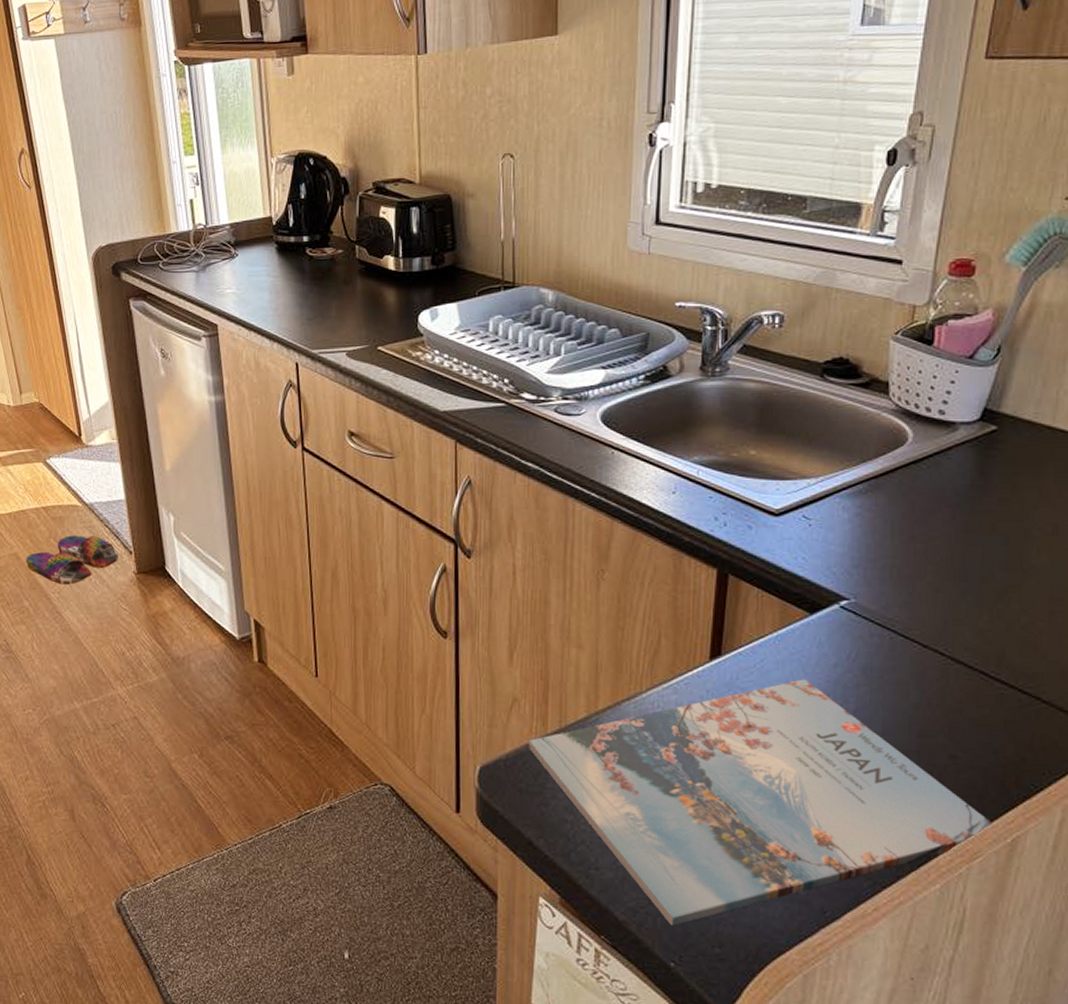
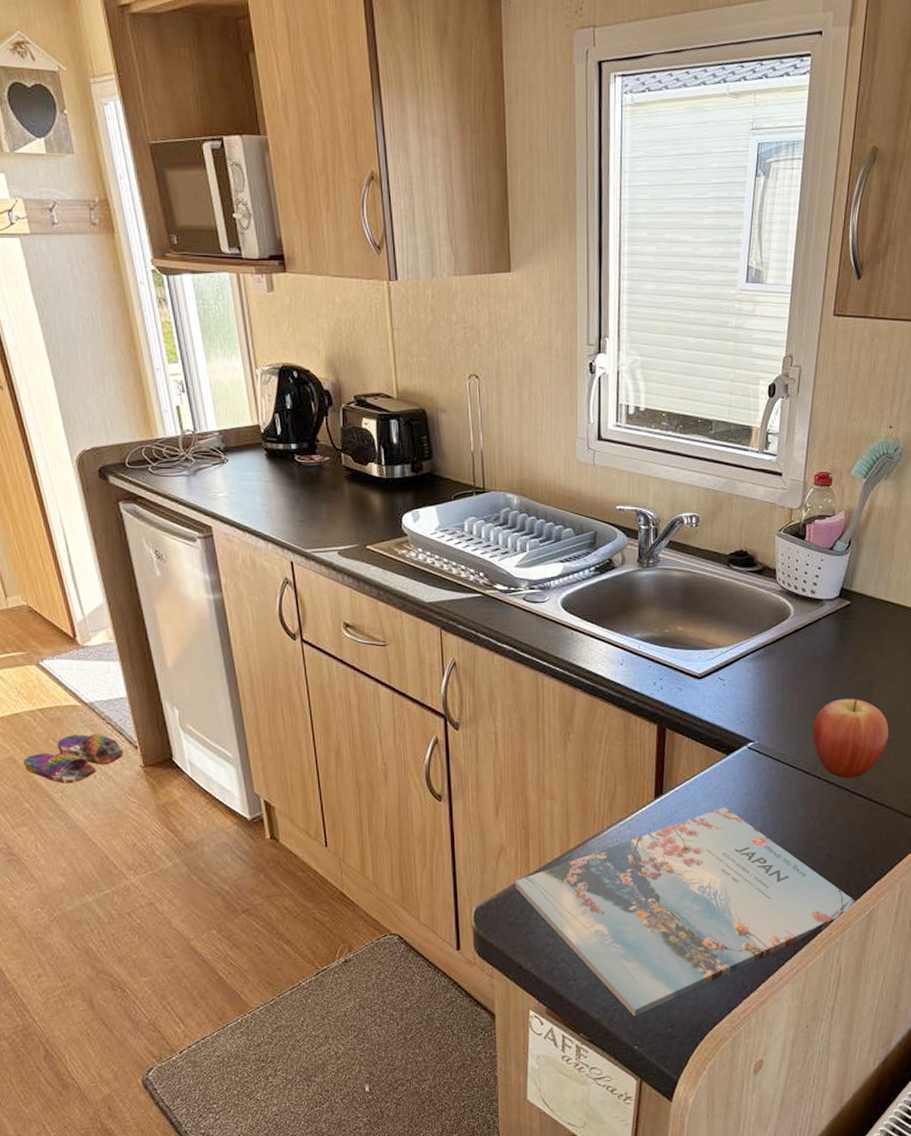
fruit: none [934,552,1051,659] -> present [812,698,889,778]

